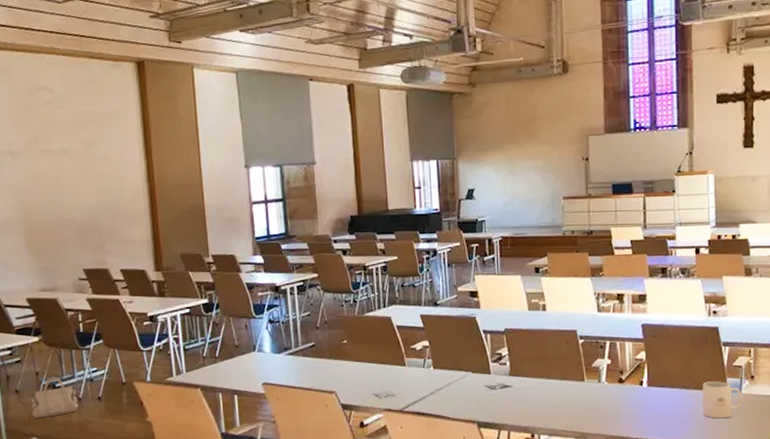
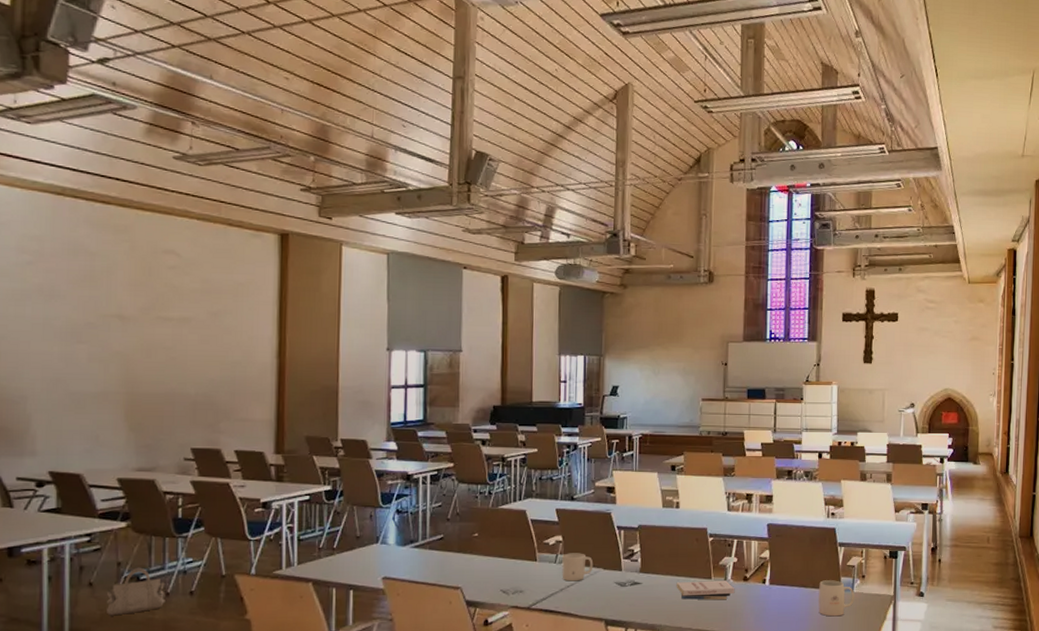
mug: none [430,357,462,385] -> present [562,553,594,582]
books: none [547,383,610,403] -> present [676,580,735,600]

